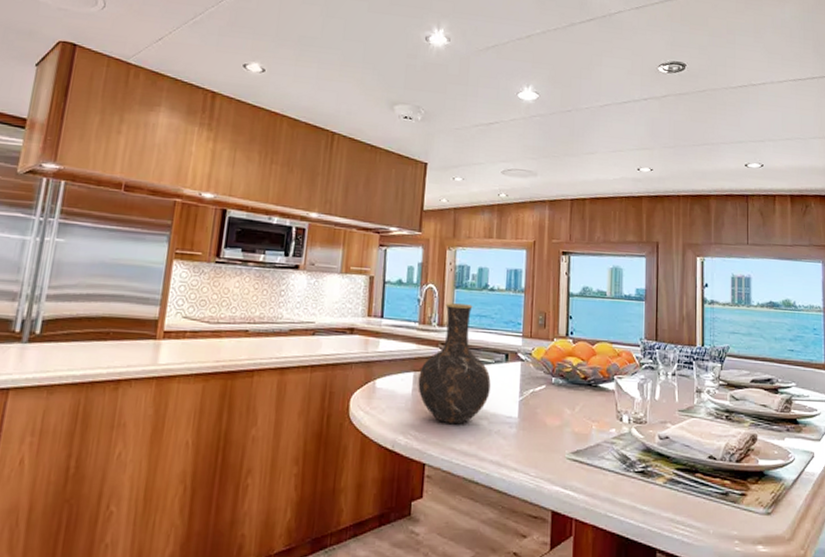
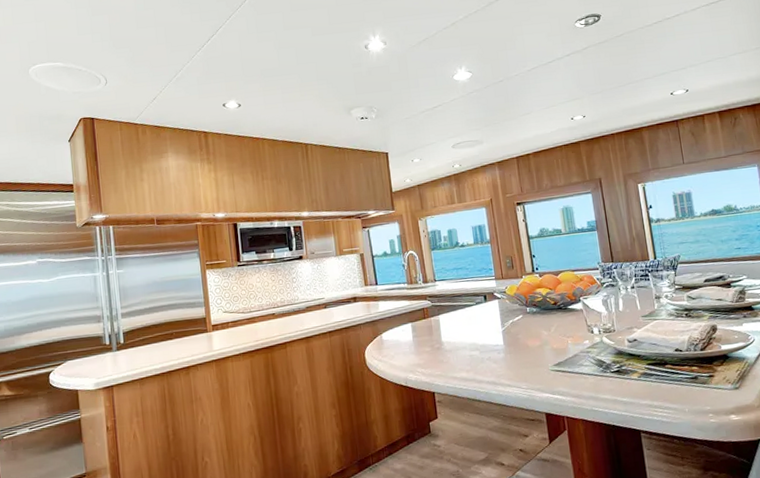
vase: present [418,303,491,425] -> none [415,261,477,359]

